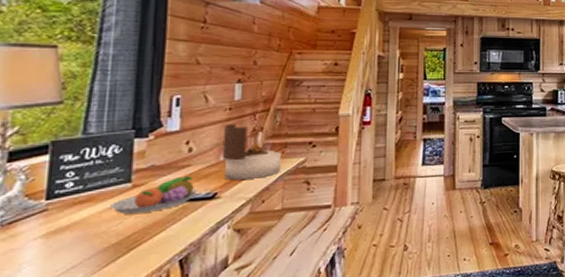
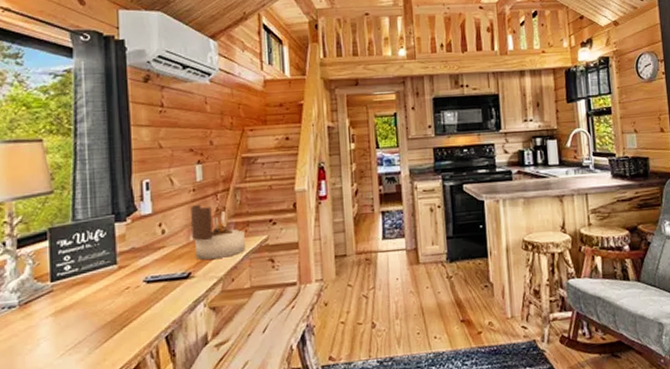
fruit bowl: present [108,175,197,214] -> none [101,256,174,294]

